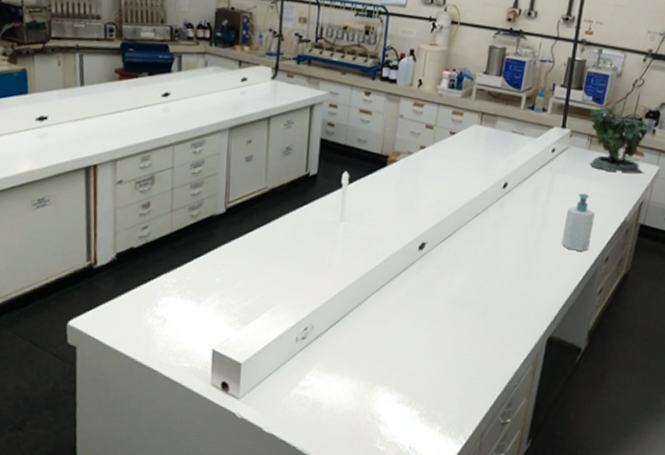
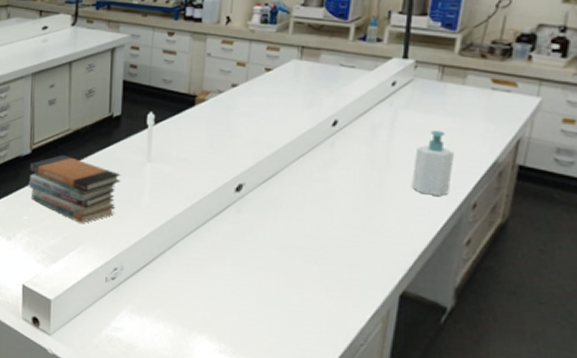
book stack: none [221,214,315,284] -> present [28,155,121,223]
potted plant: present [589,105,648,174] -> none [438,30,521,106]

